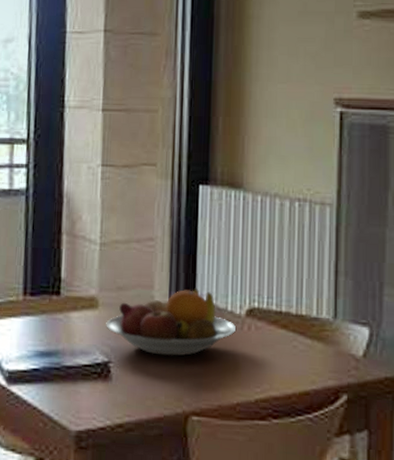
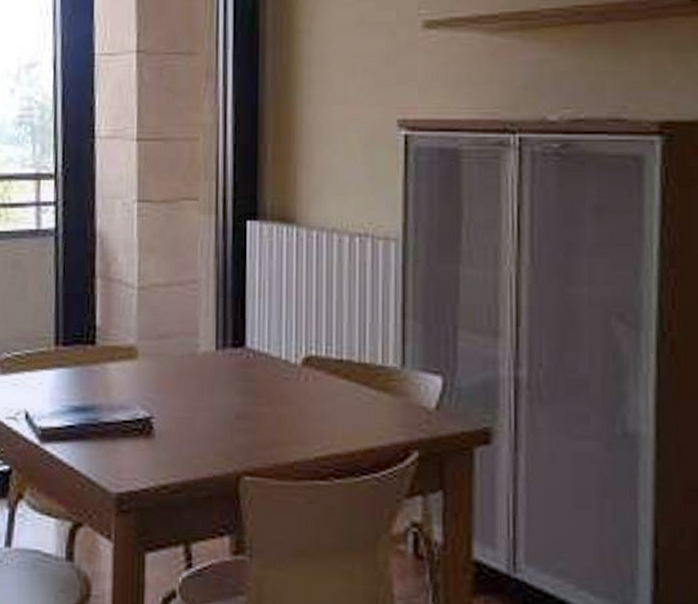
fruit bowl: present [106,288,237,356] -> none [146,335,292,411]

